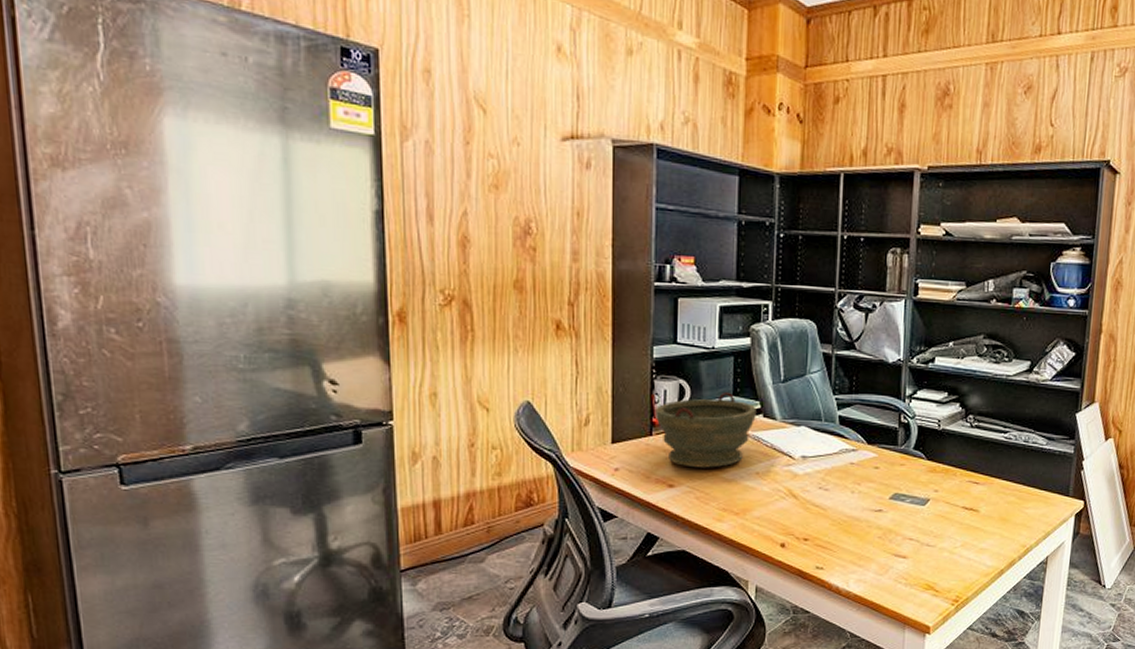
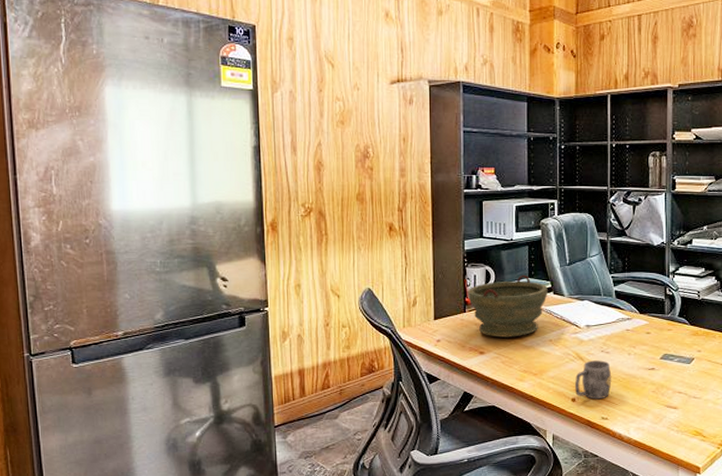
mug: none [785,498,831,545] -> present [575,360,612,400]

